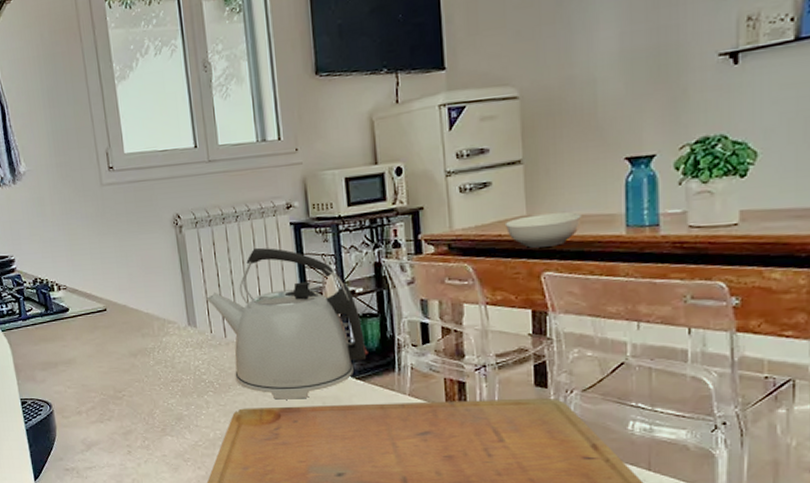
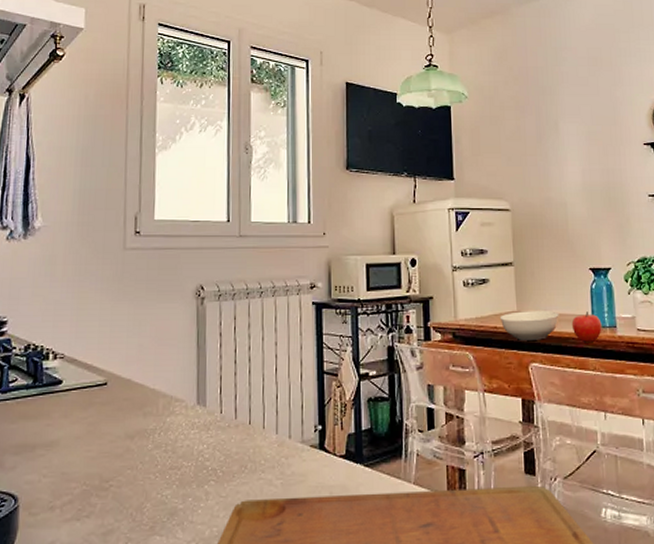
kettle: present [206,247,368,400] -> none [220,325,378,490]
fruit: none [598,210,639,247] -> present [571,312,602,343]

